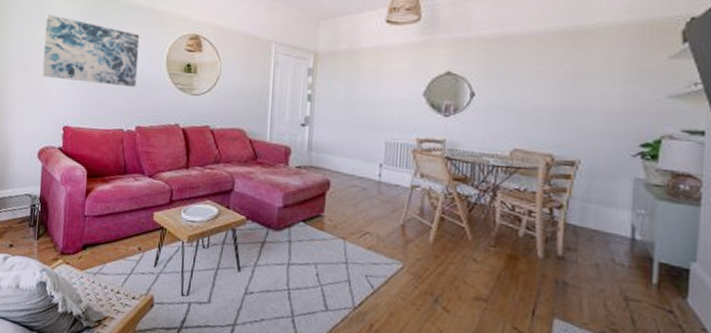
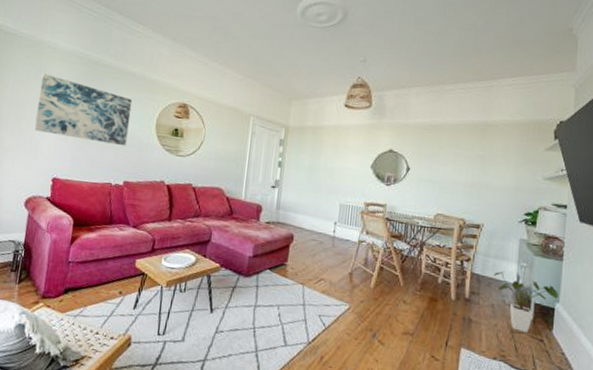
house plant: none [598,220,695,302] -> present [494,271,558,333]

